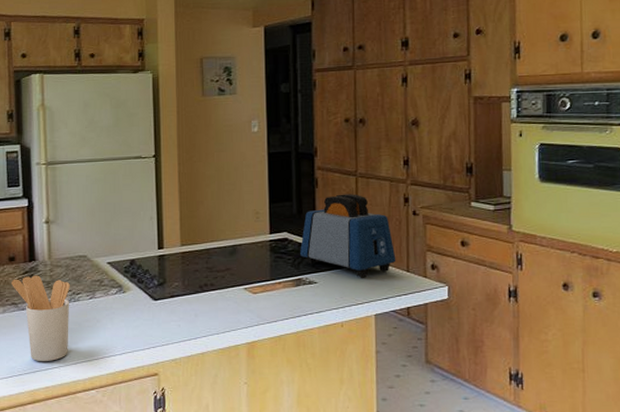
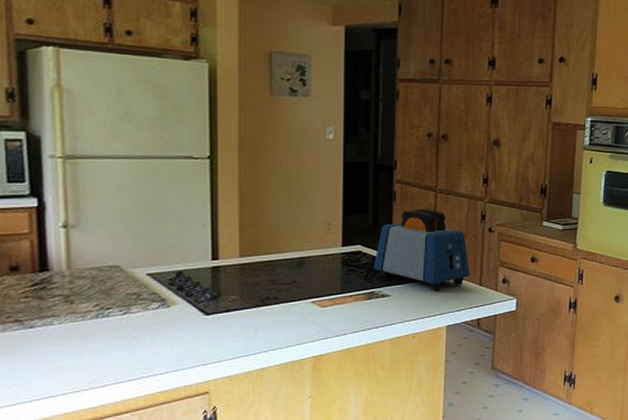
utensil holder: present [12,275,70,361] -> none [14,287,97,385]

